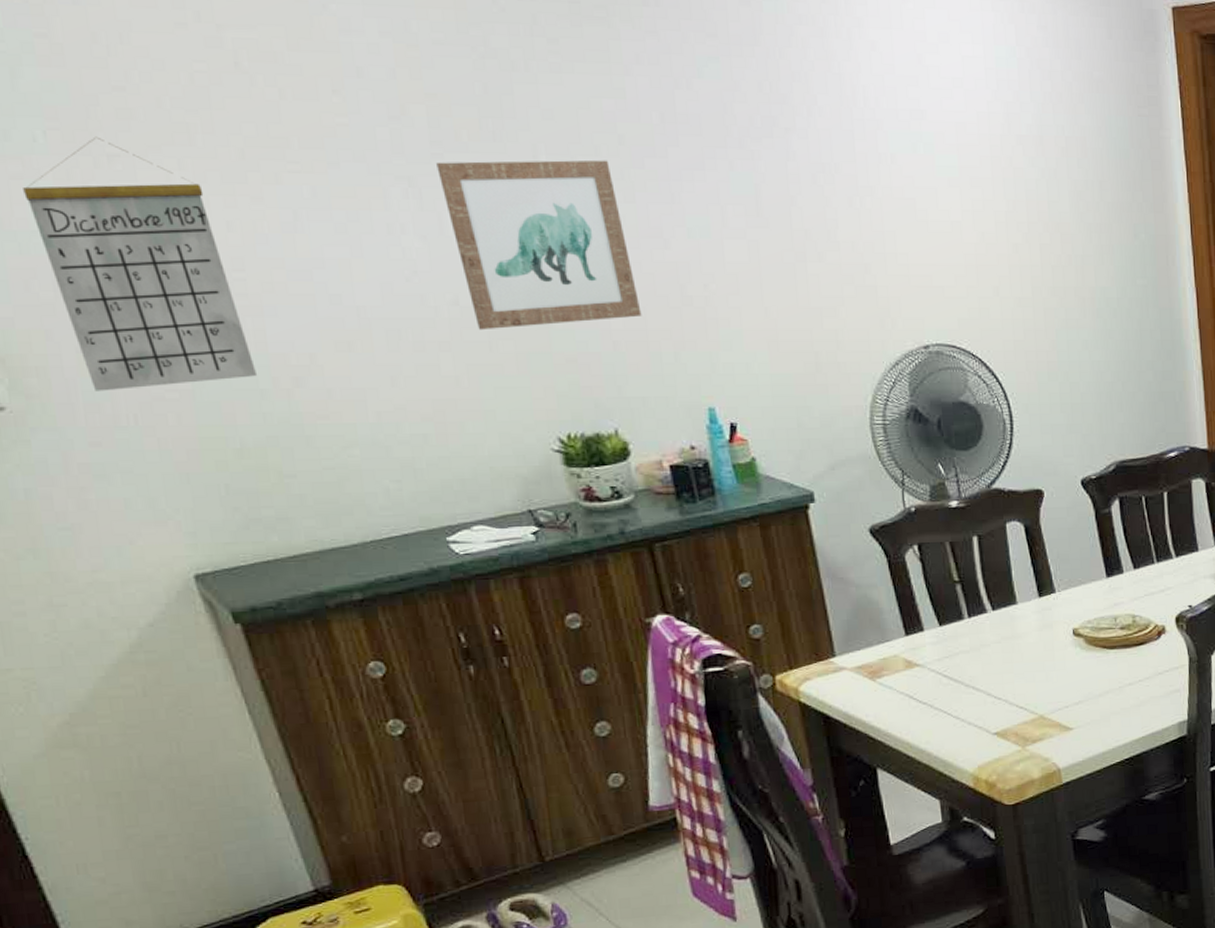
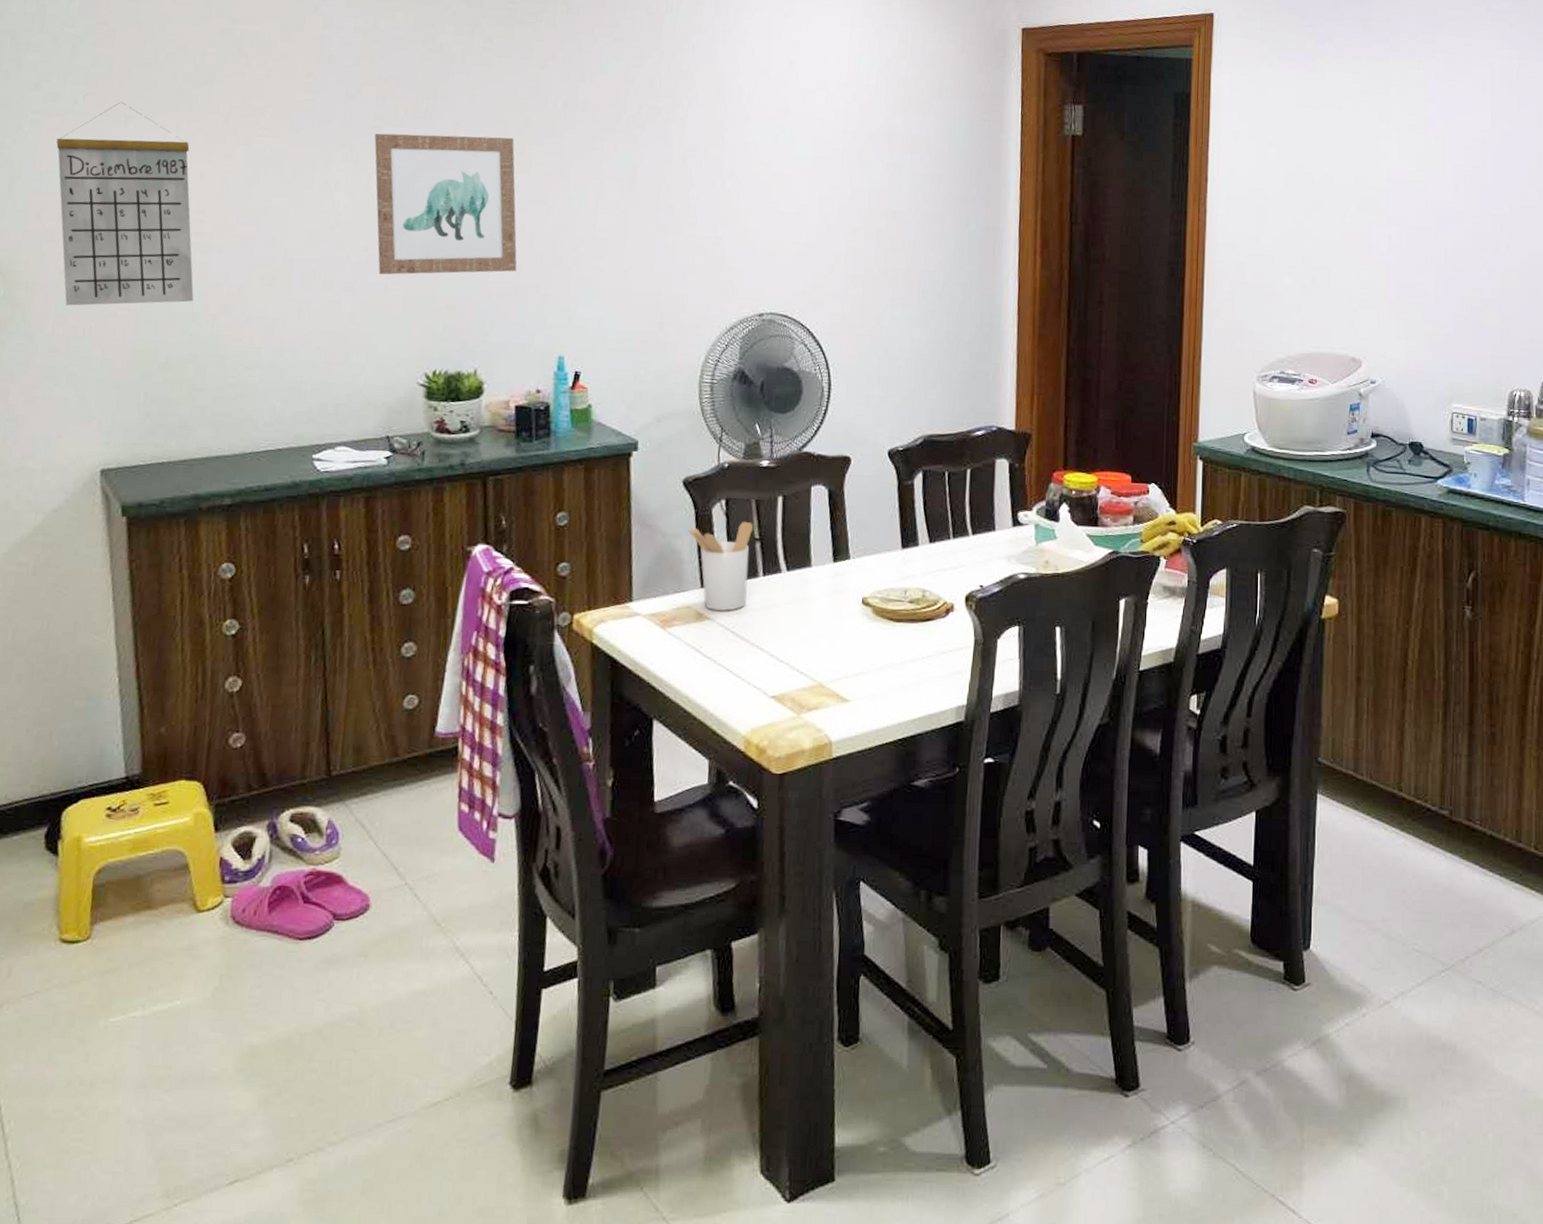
utensil holder: none [882,564,955,657] -> present [688,521,753,612]

